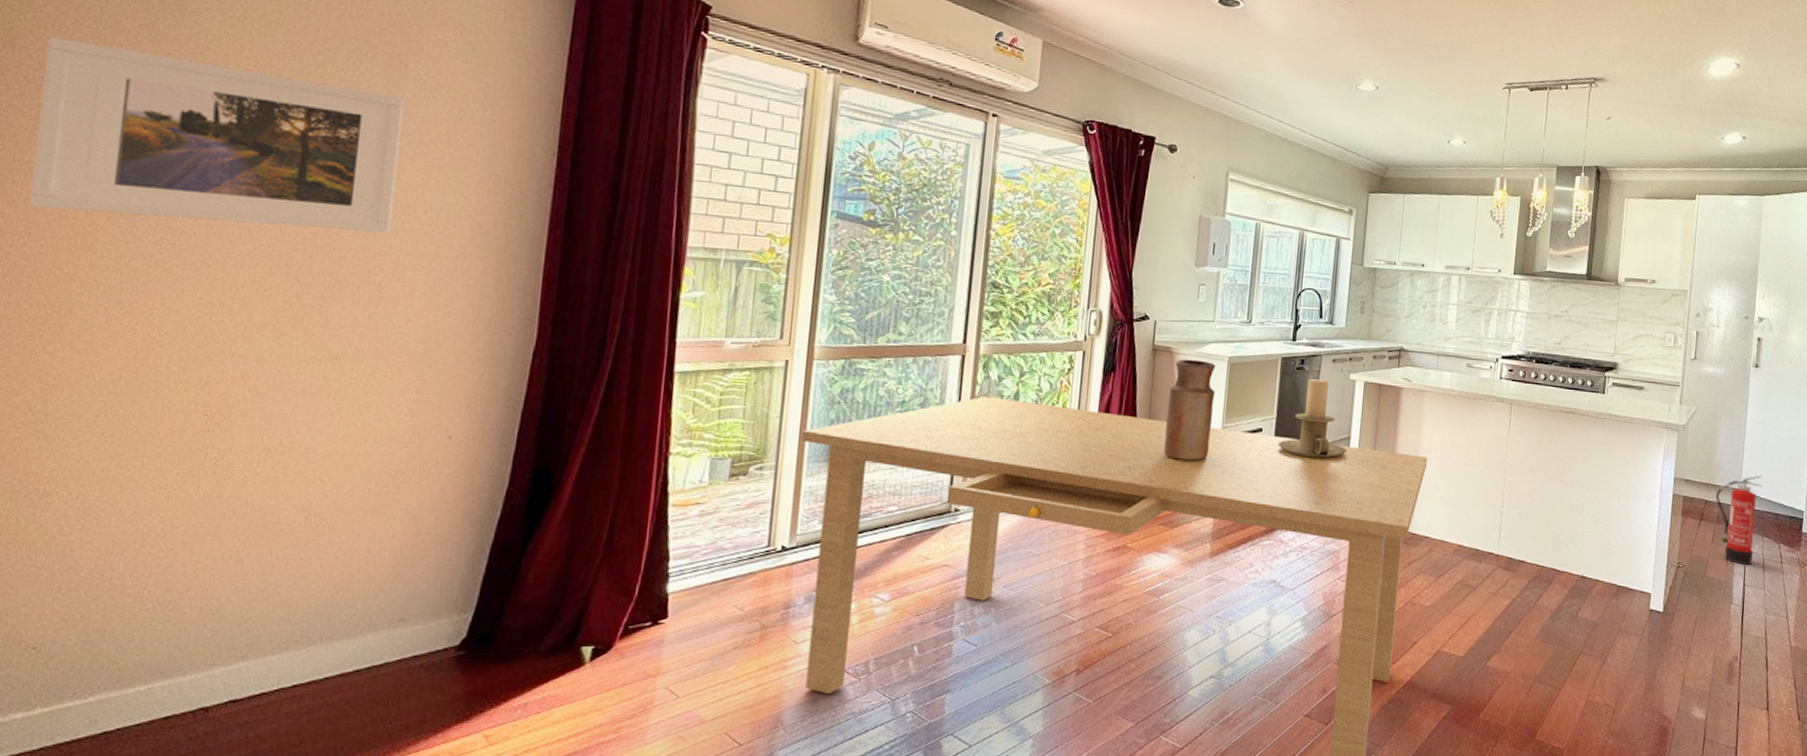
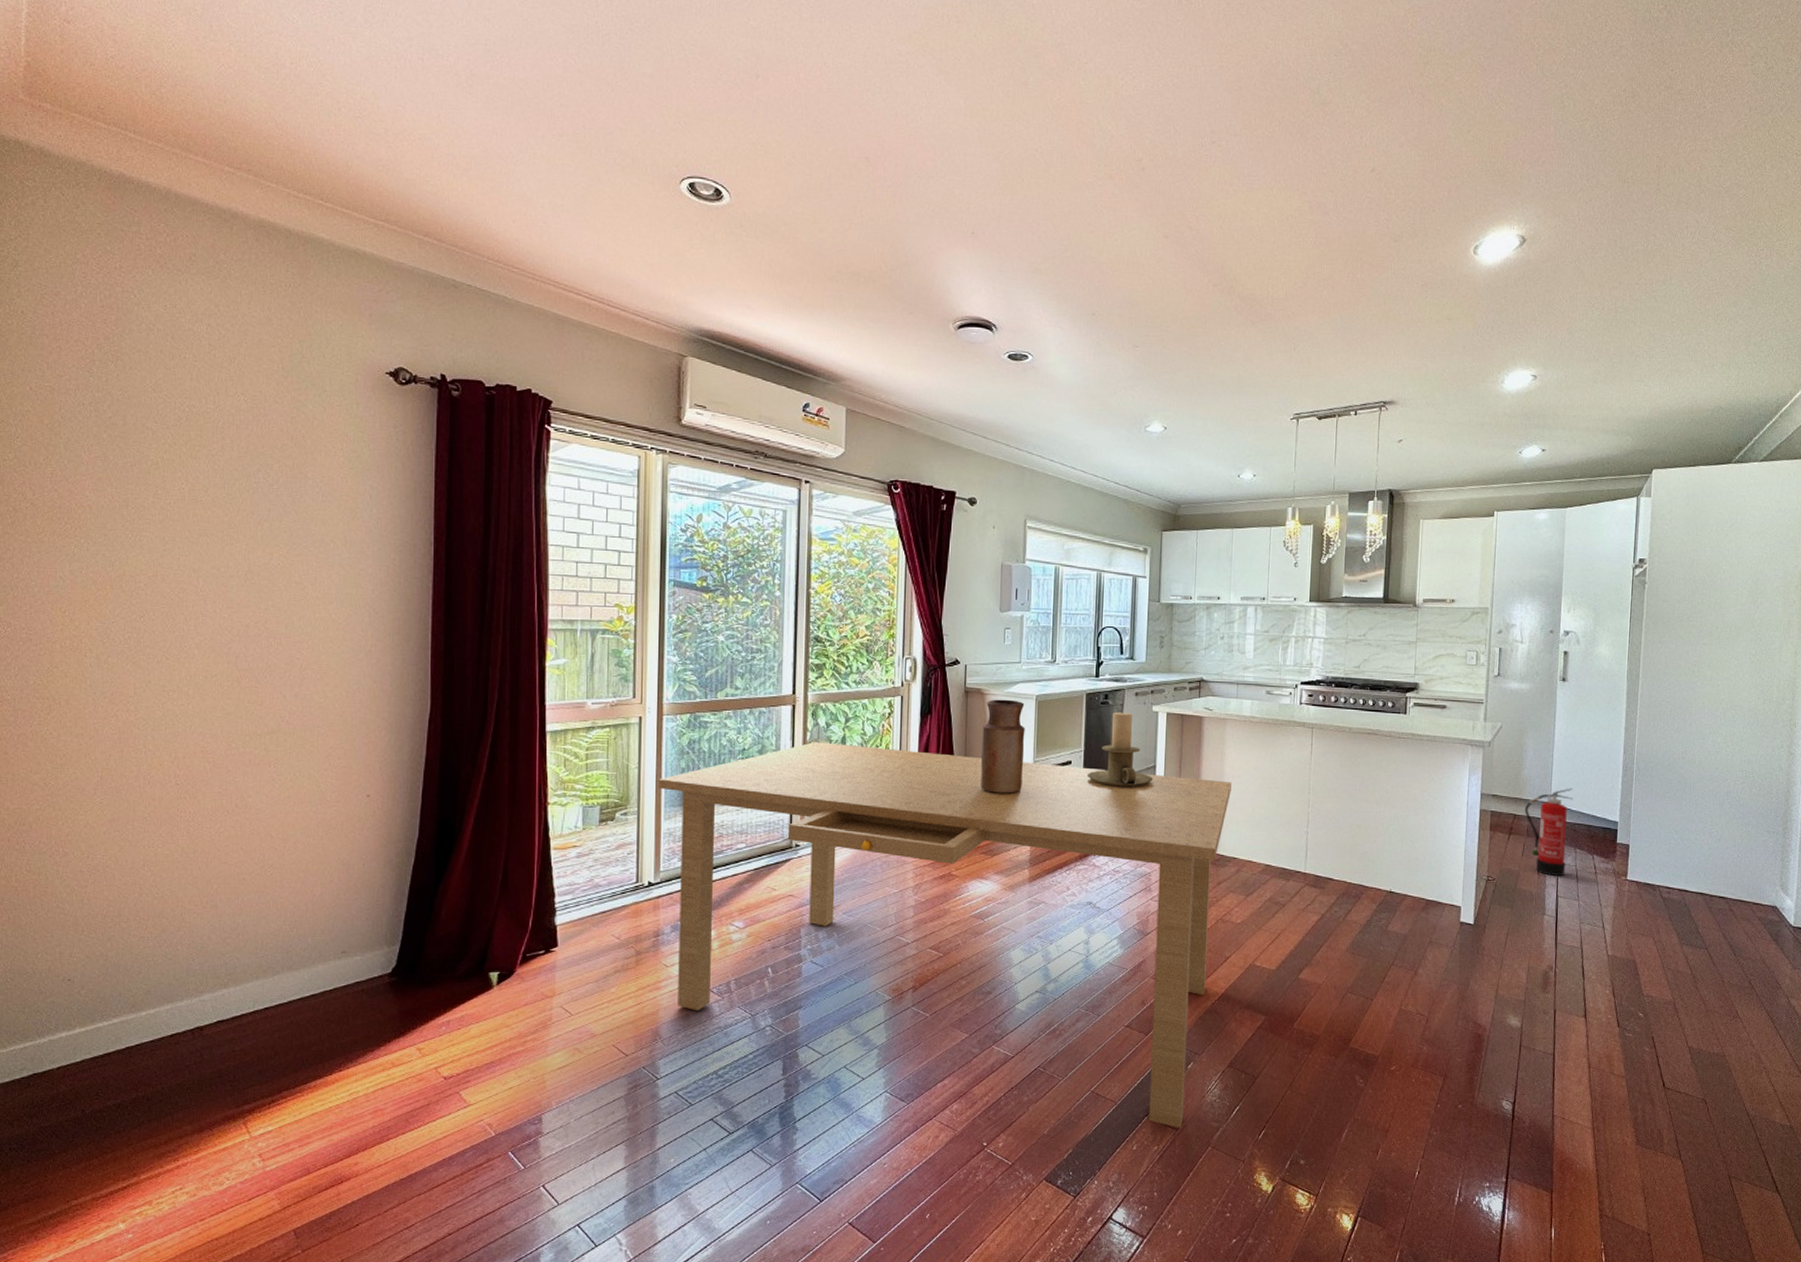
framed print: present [28,36,405,233] -> none [27,472,307,622]

